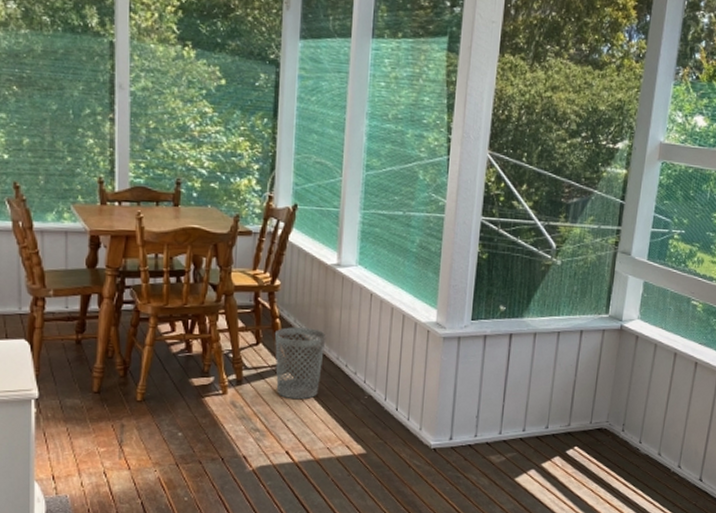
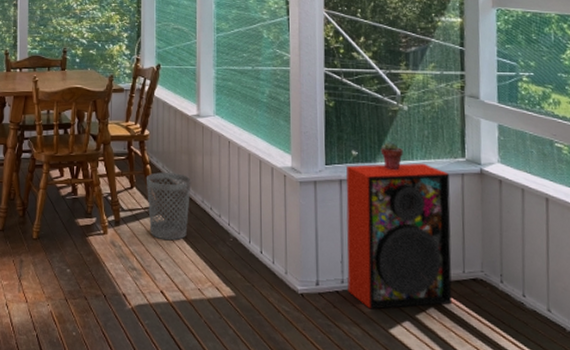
speaker: none [480,318,591,460] -> present [346,163,453,310]
potted succulent: none [528,296,551,325] -> present [380,140,403,170]

